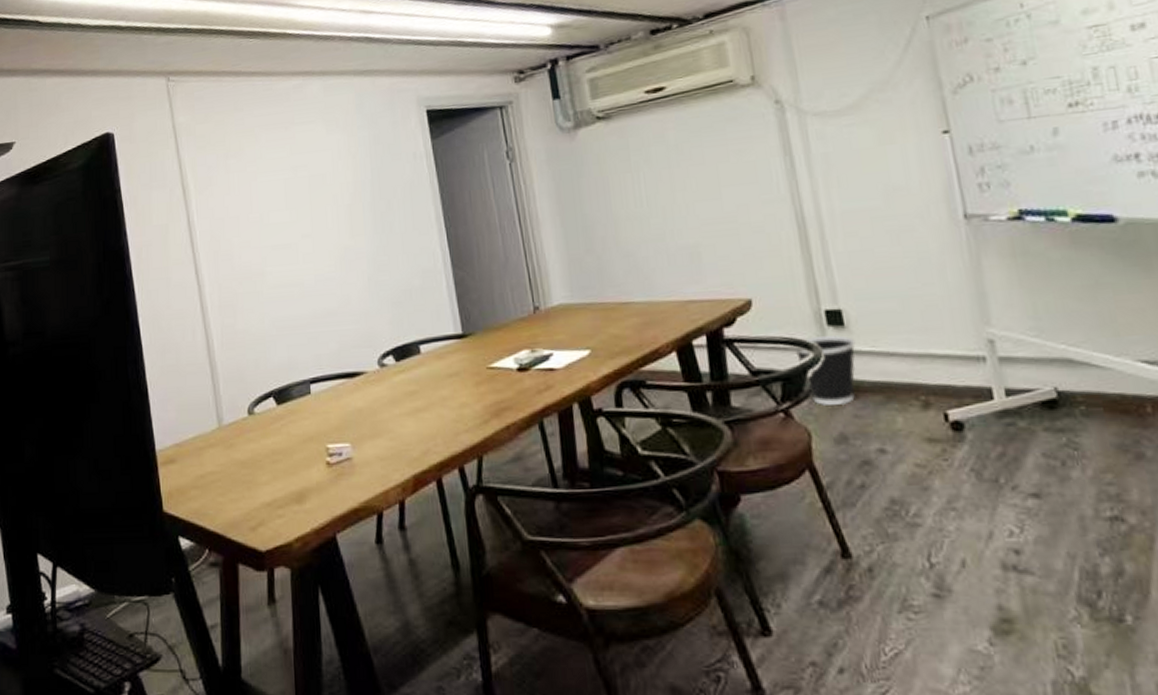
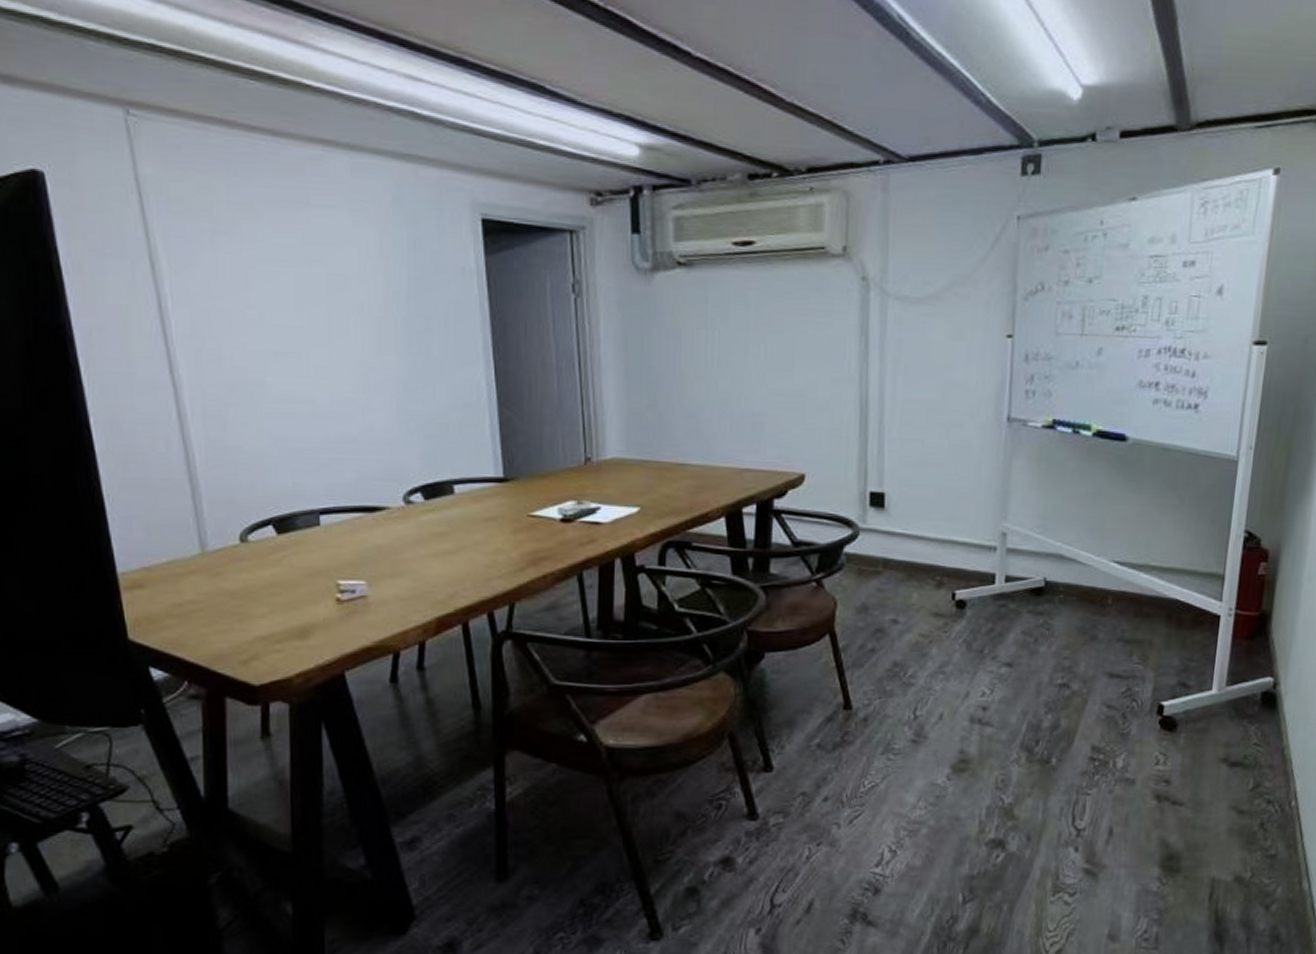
wastebasket: present [796,335,856,406] -> none [837,516,891,580]

